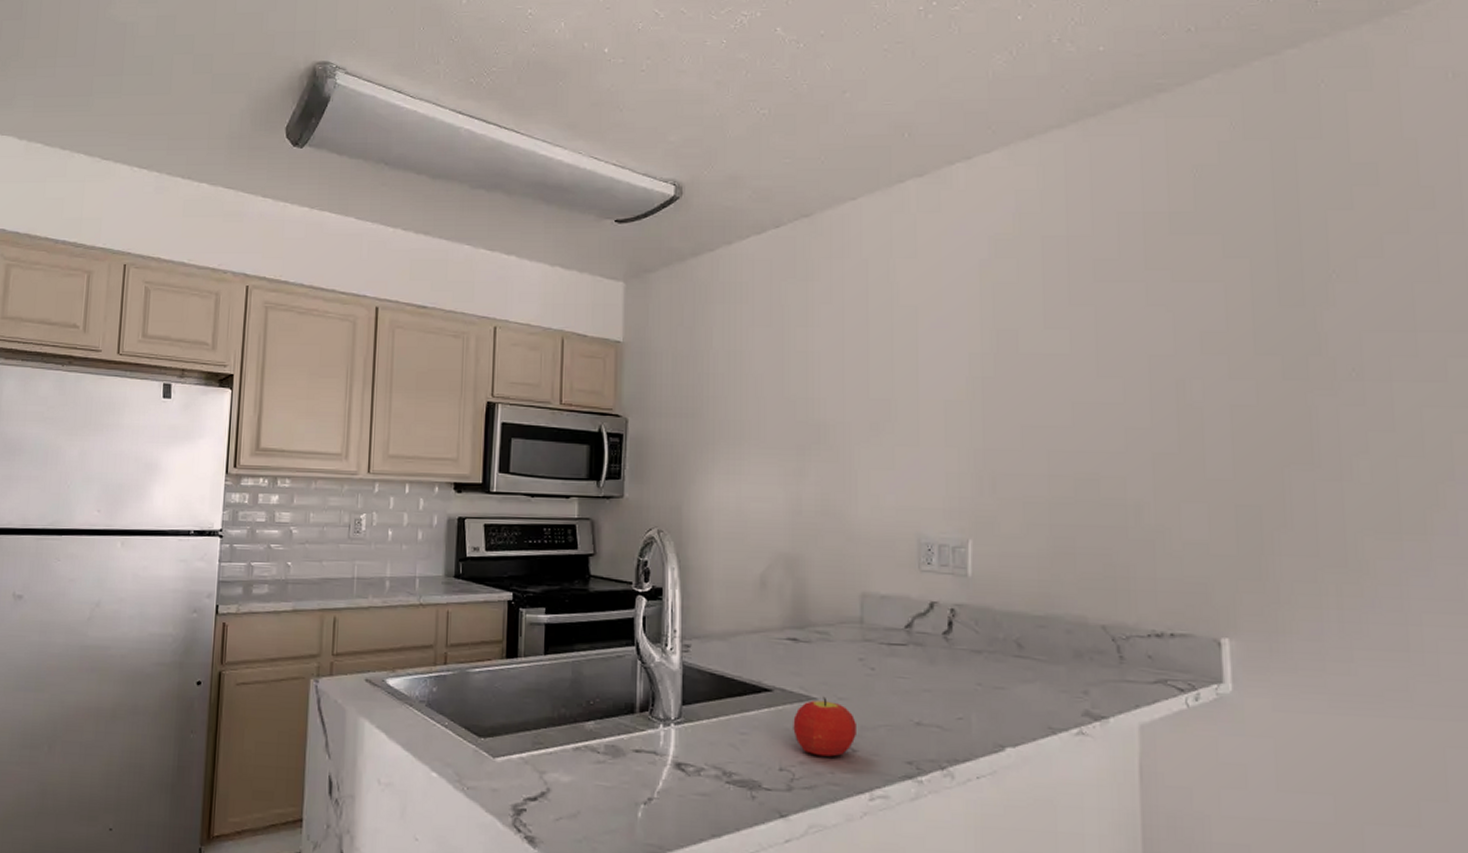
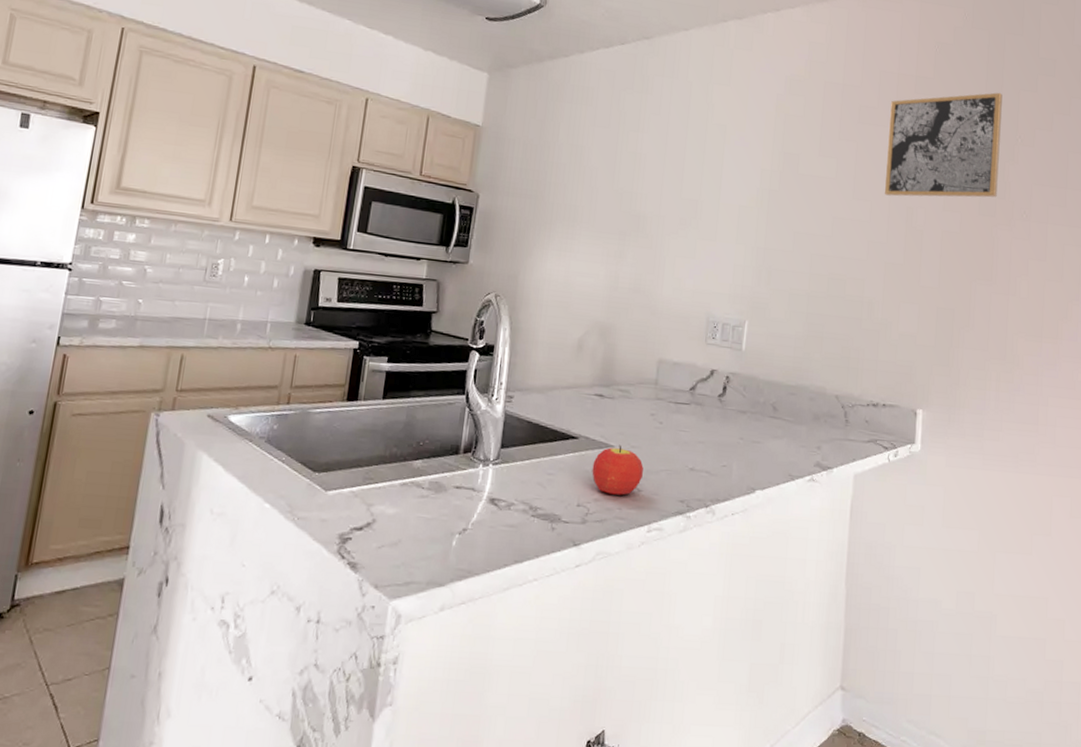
wall art: none [1137,217,1308,368] -> present [885,92,1003,198]

